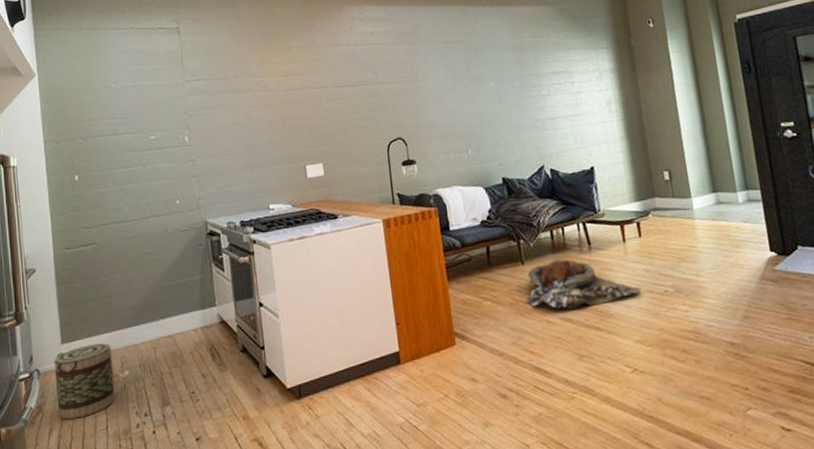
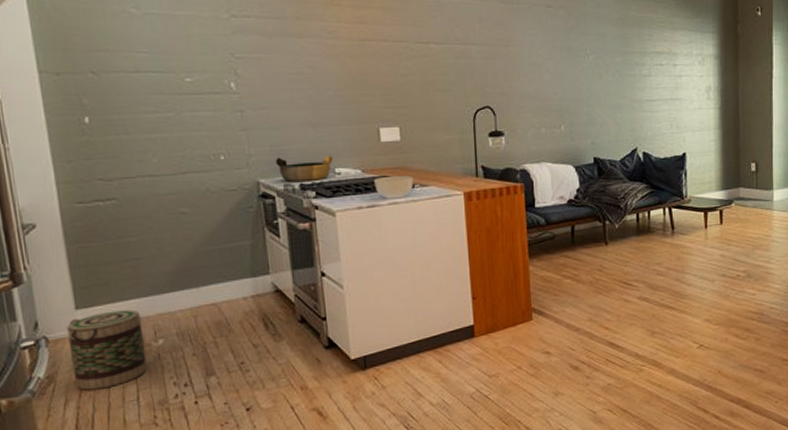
cooking pot: none [220,193,268,220] -> present [275,155,333,182]
bowl: none [303,206,338,230] -> present [374,175,414,199]
dog bed: present [527,259,641,310] -> none [607,242,716,290]

